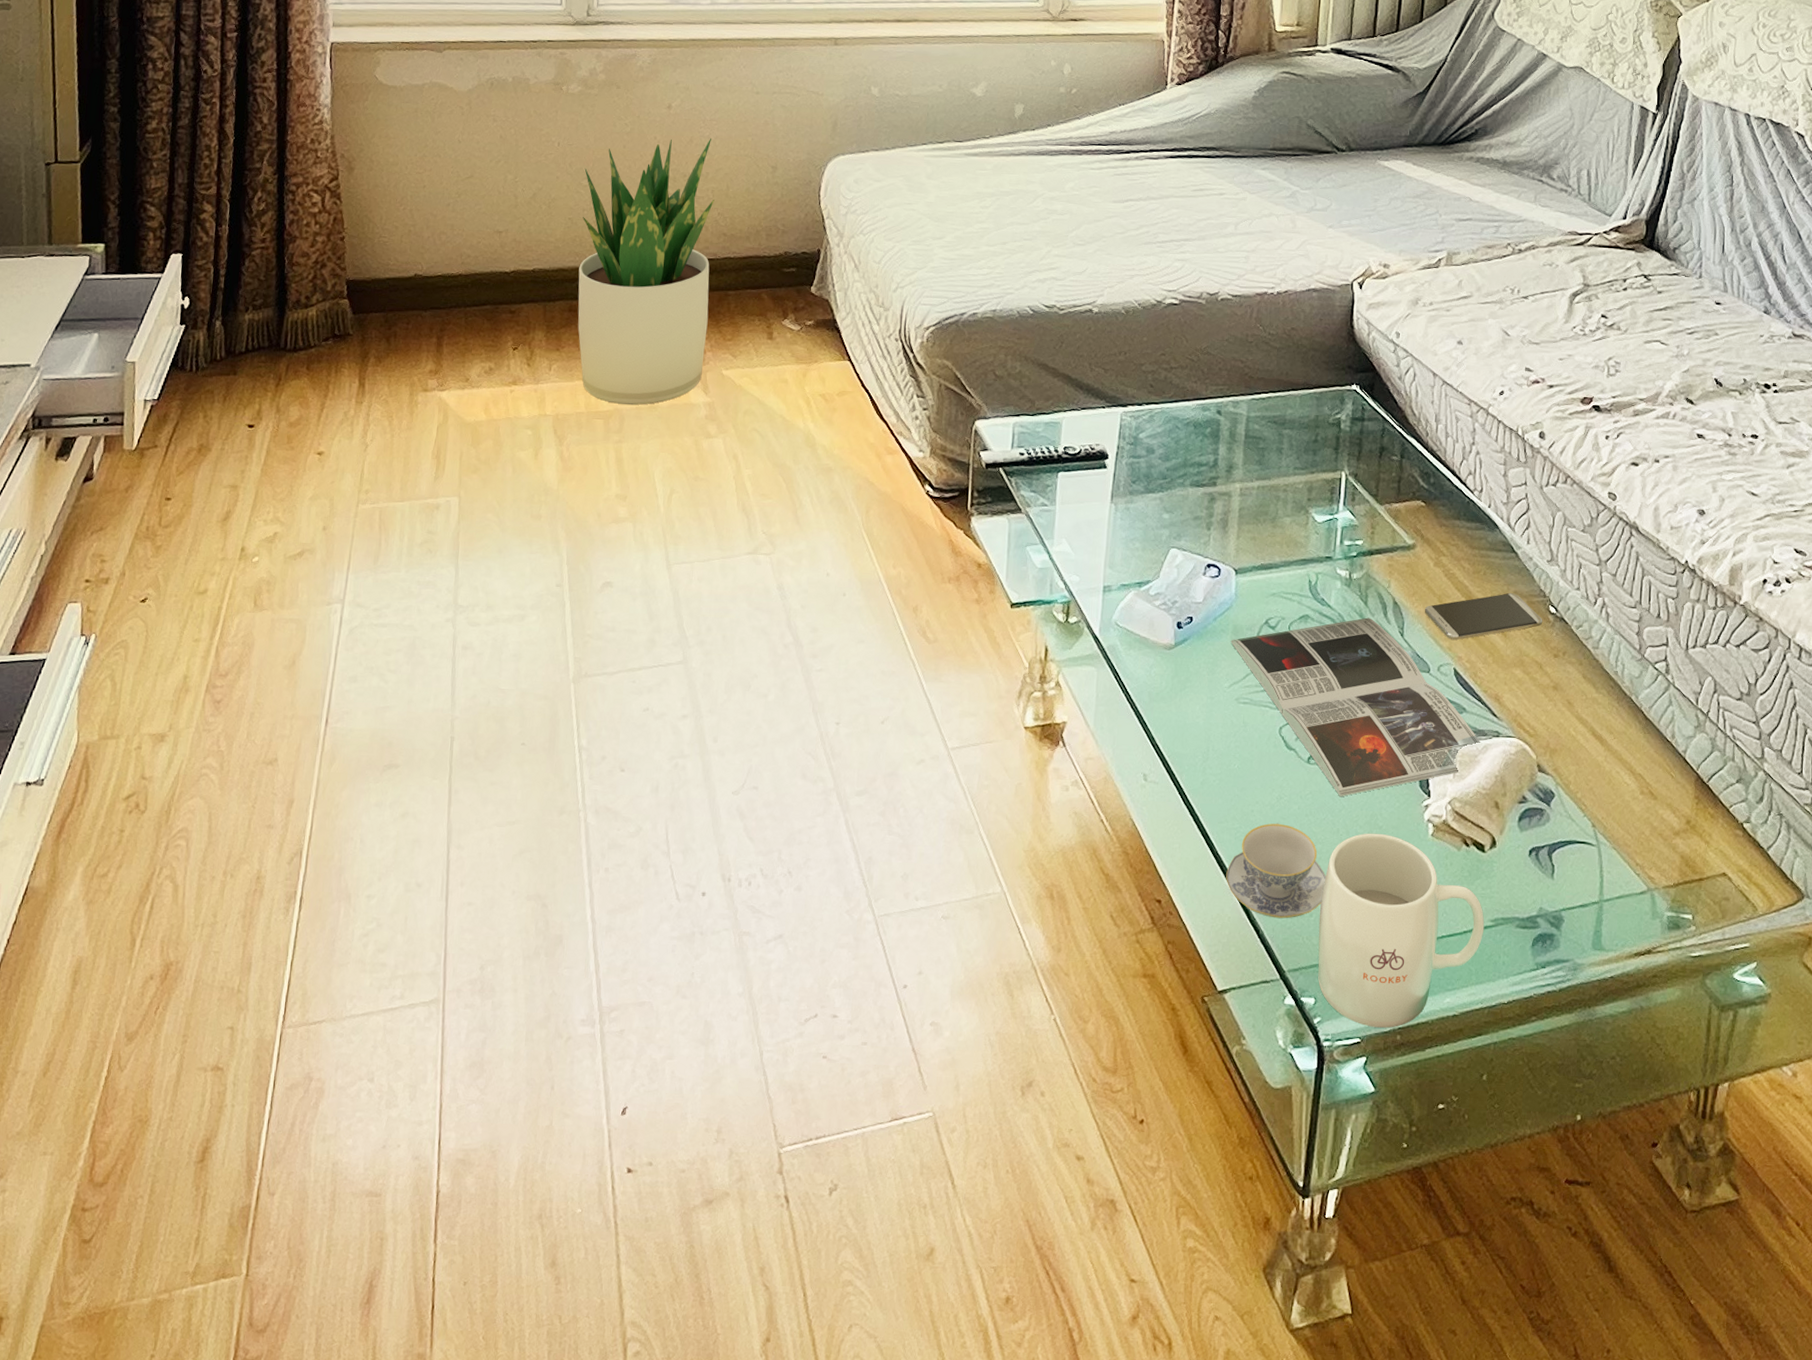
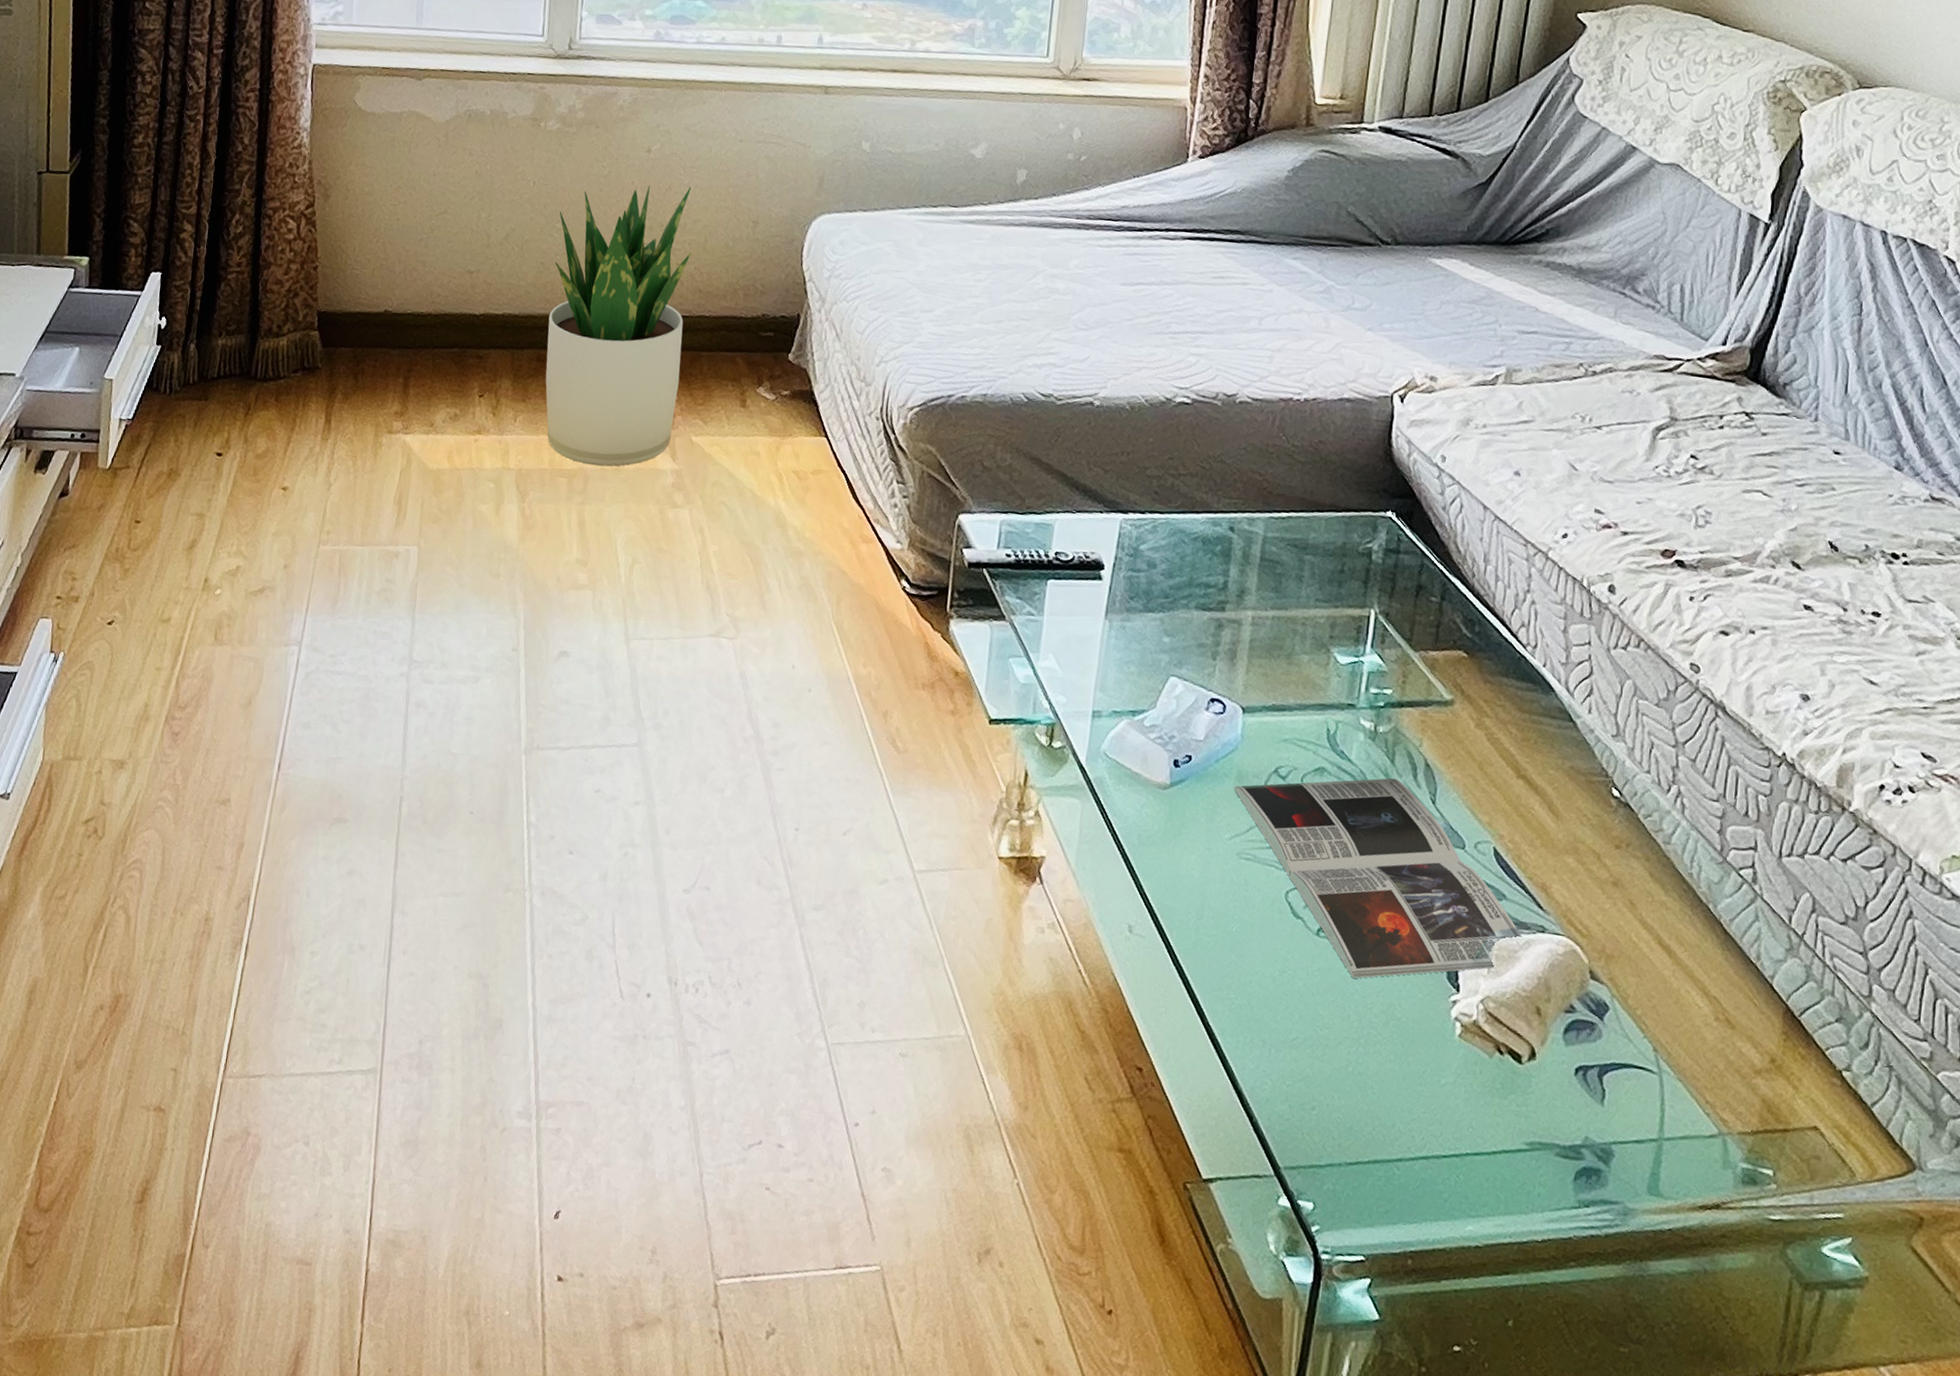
teacup: present [1226,823,1326,919] -> none [1217,998,1333,1109]
mug: present [1317,833,1485,1028] -> none [1318,1023,1518,1250]
smartphone: present [1424,593,1543,641] -> none [1461,768,1604,816]

